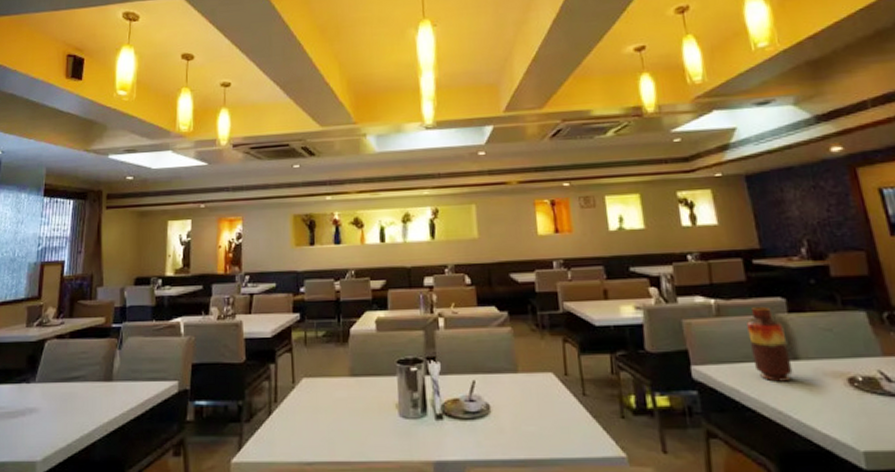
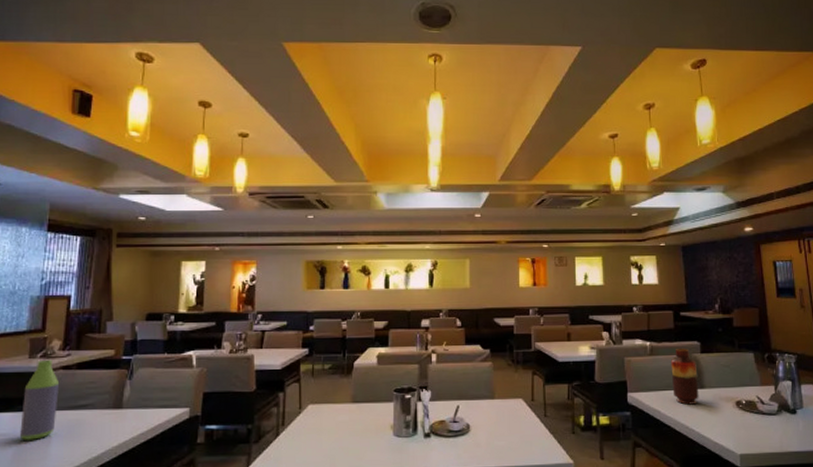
bottle: none [18,328,54,414] -> present [20,359,60,440]

